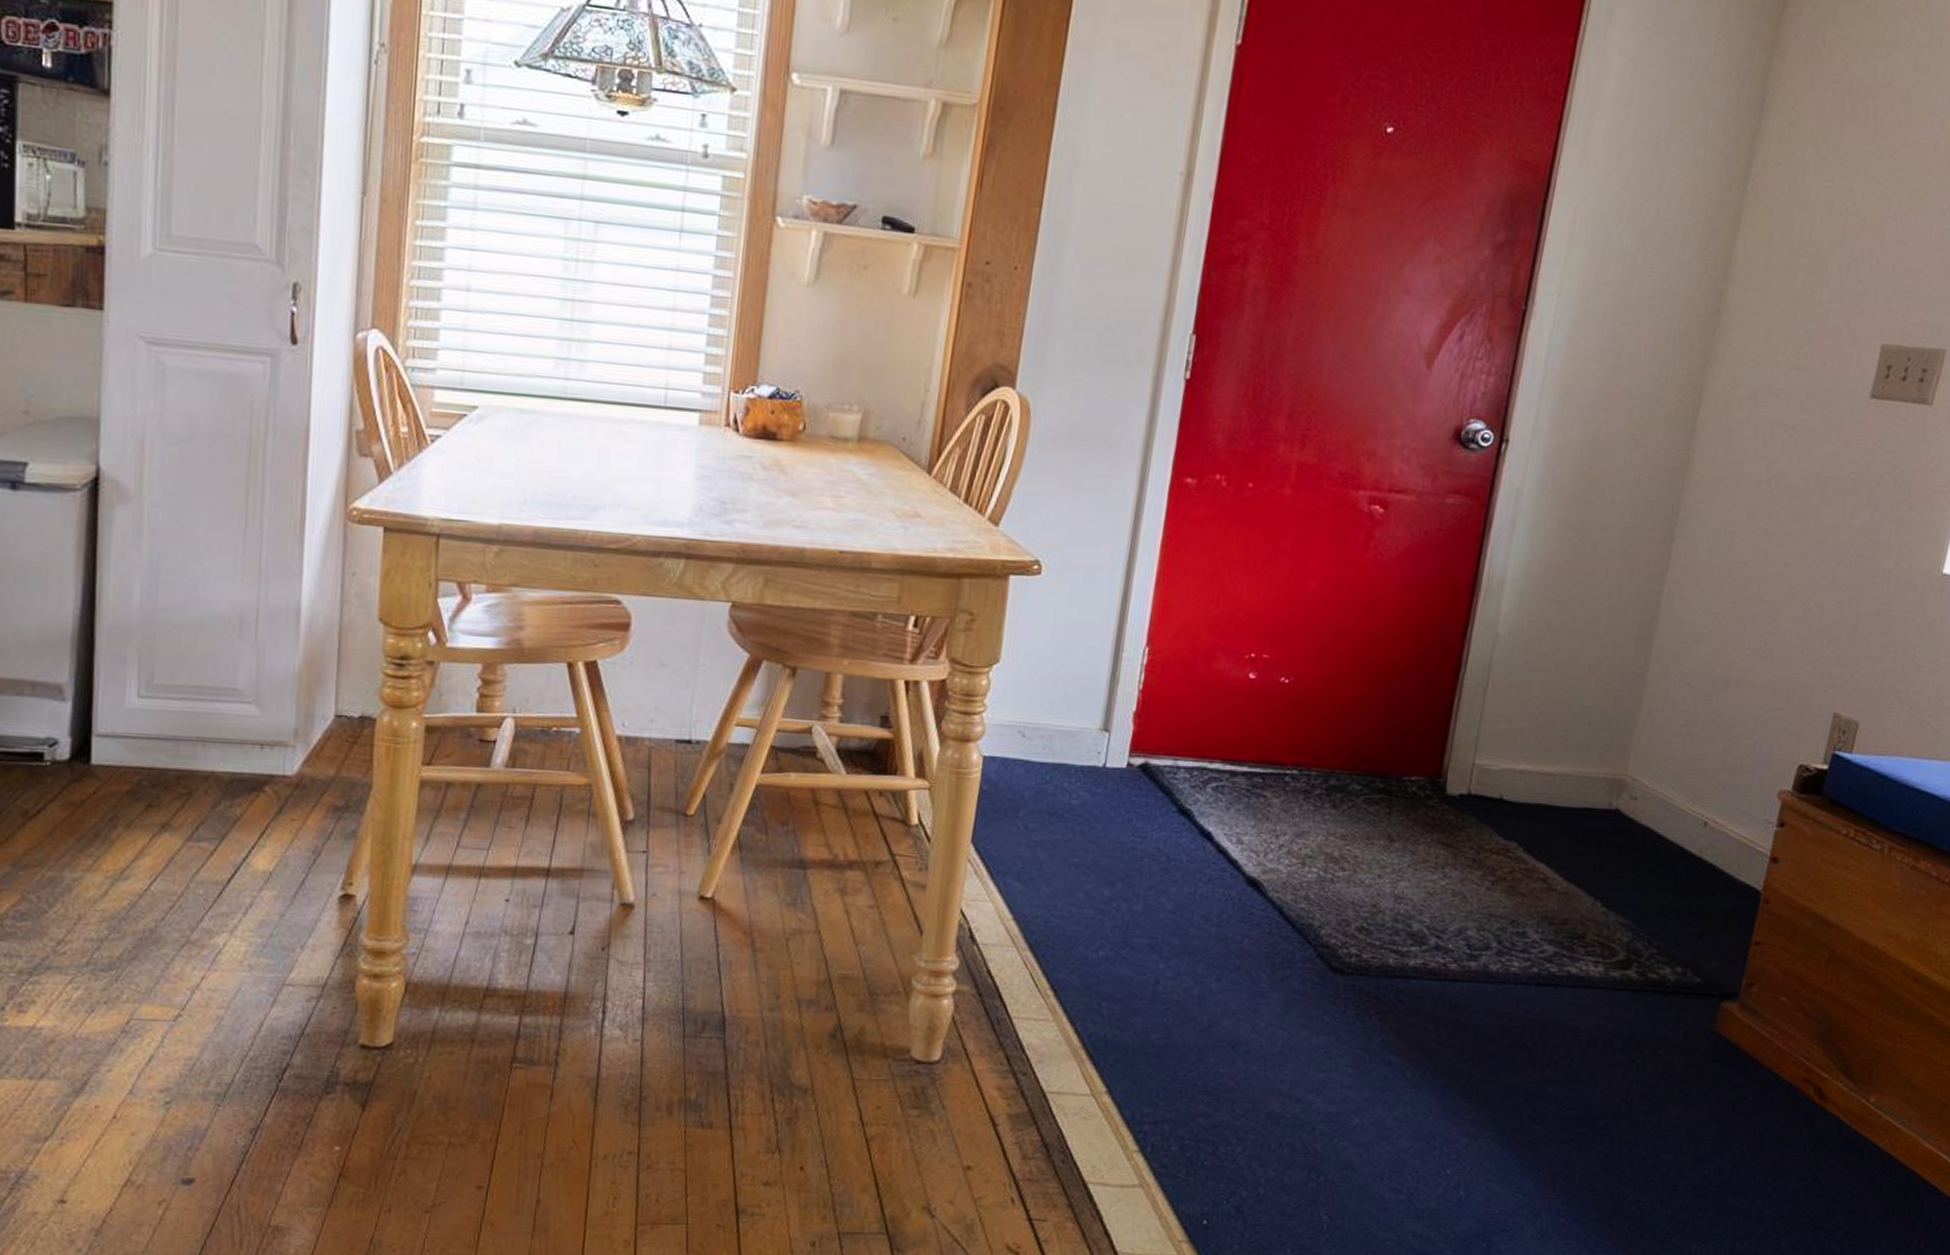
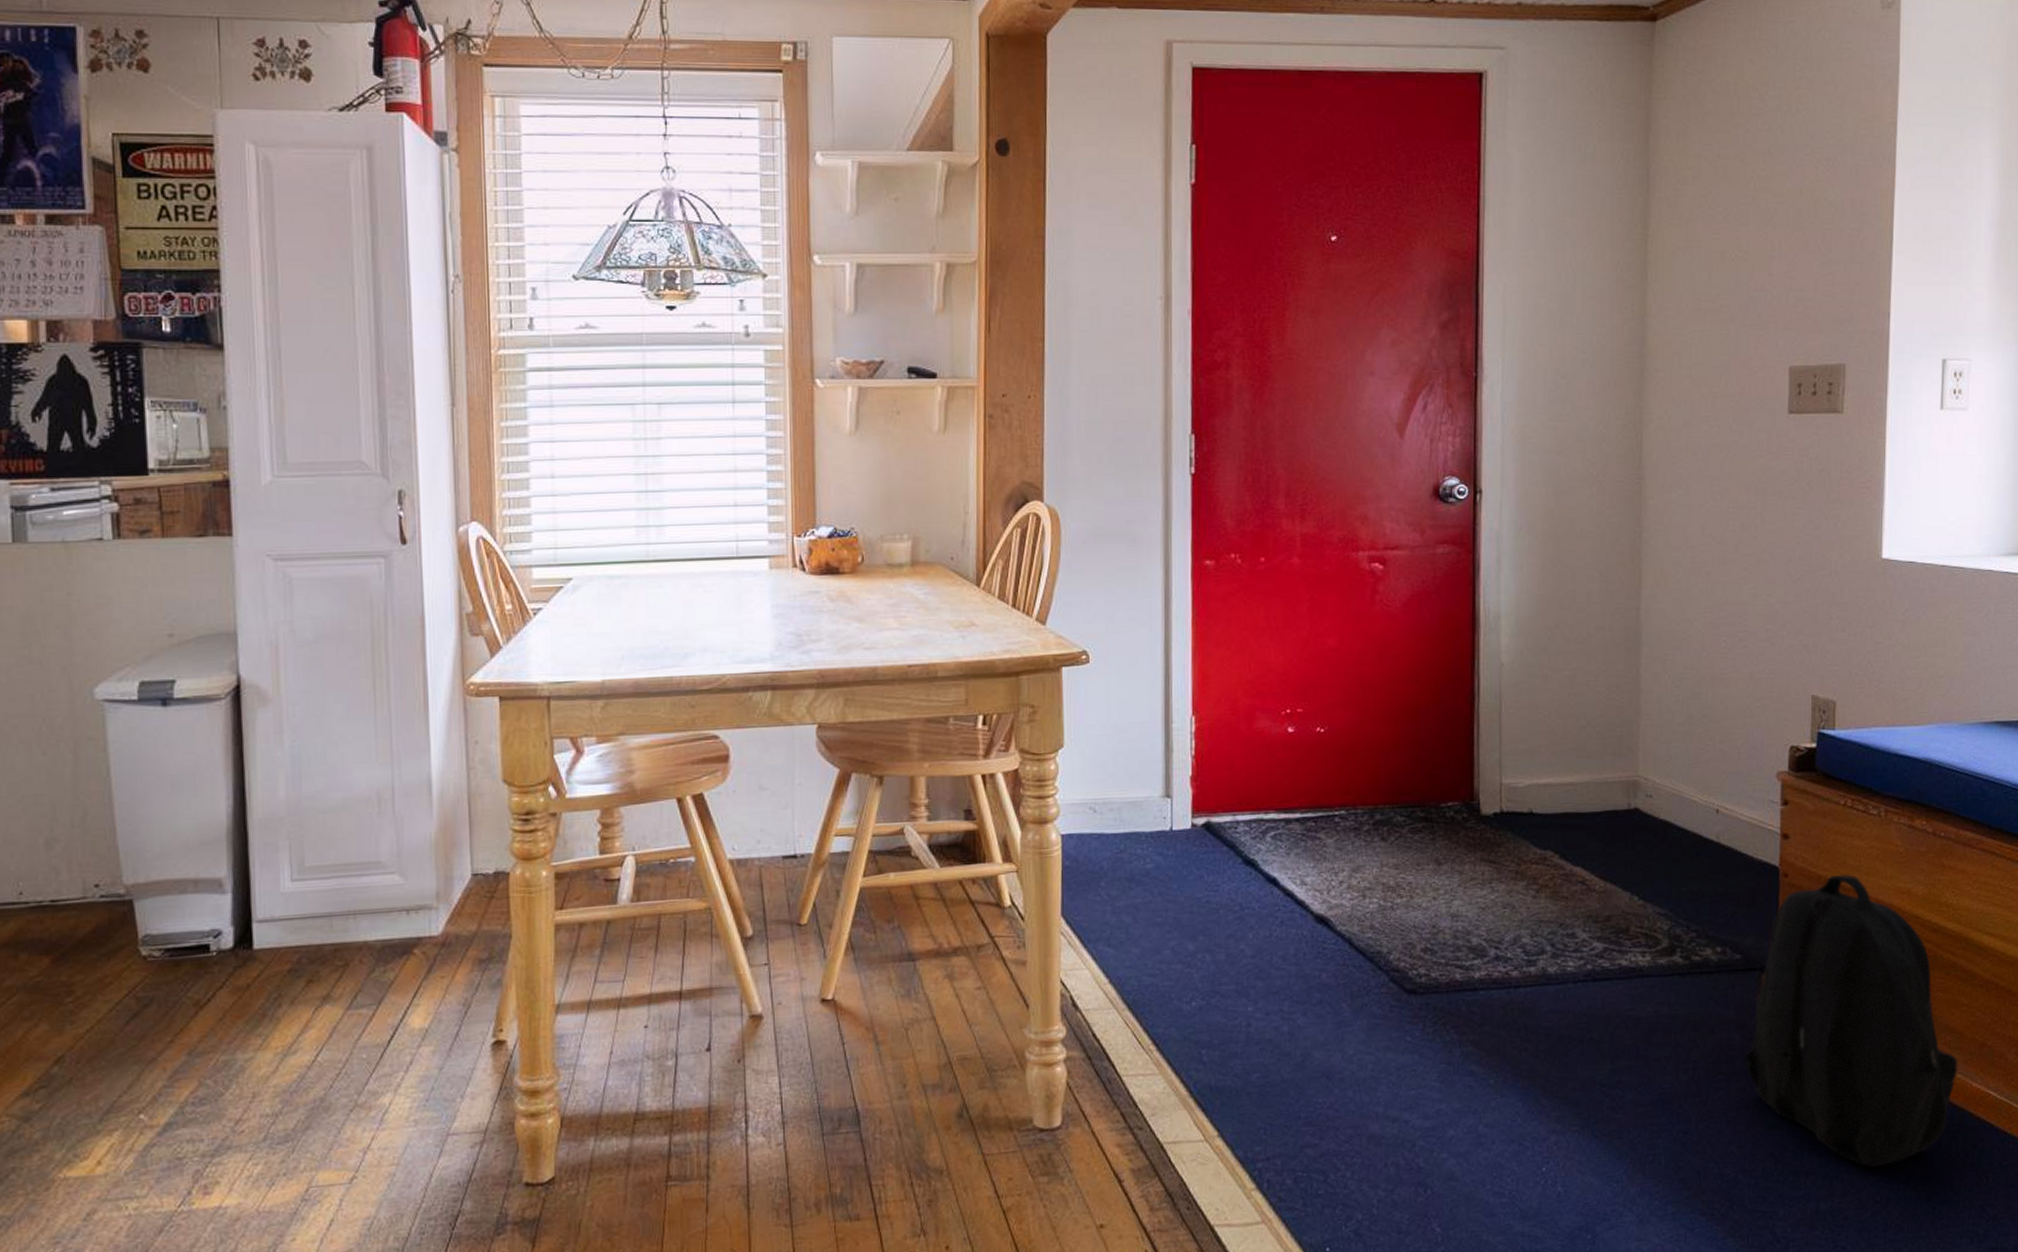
backpack: none [1682,908,1913,1215] -> present [1742,874,1957,1167]

